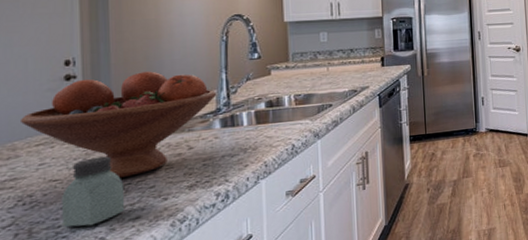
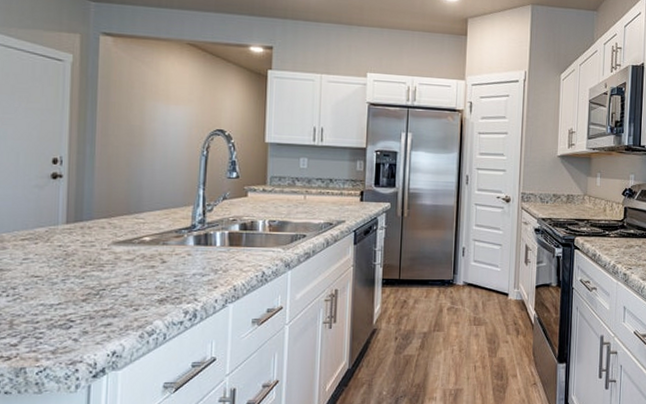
fruit bowl: present [21,71,216,178] -> none [9,178,192,282]
saltshaker: present [62,156,124,227] -> none [41,259,98,326]

